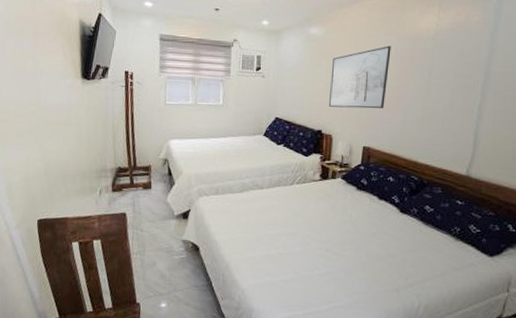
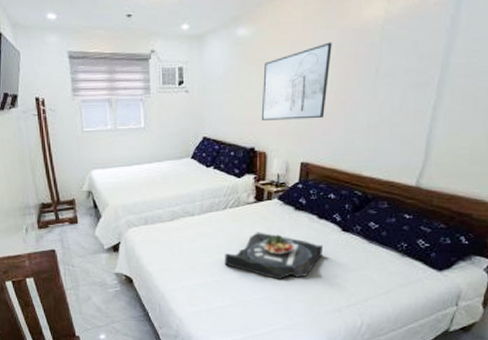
serving tray: none [289,208,383,257] -> present [224,232,324,280]

